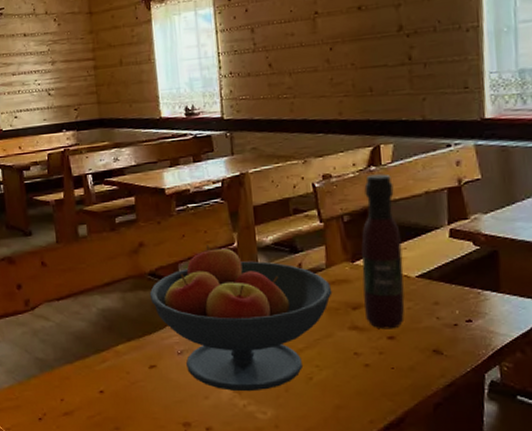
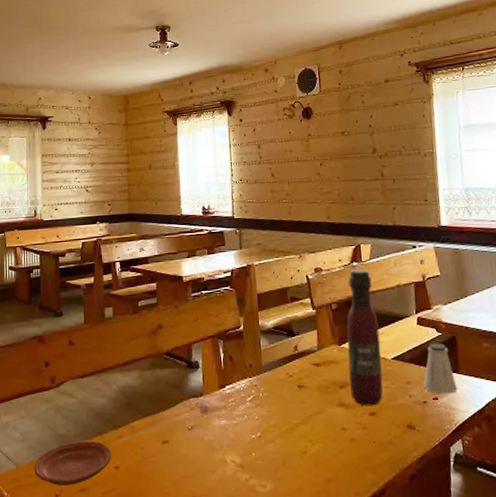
plate: none [14,365,96,409] -> present [34,441,112,486]
fruit bowl: present [149,245,333,392] -> none [165,327,323,466]
saltshaker: none [454,258,497,316] -> present [423,343,457,394]

